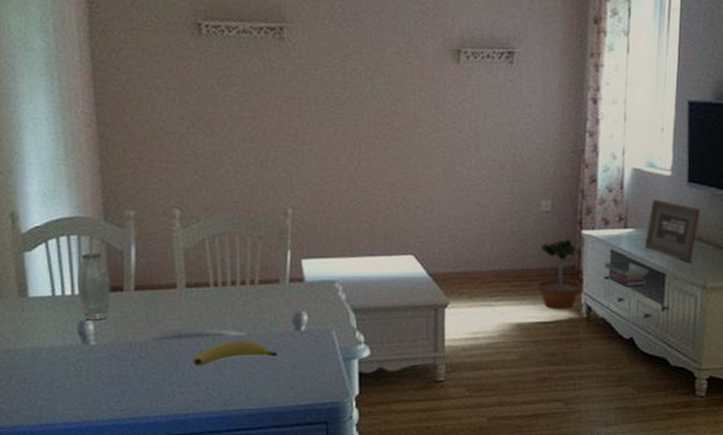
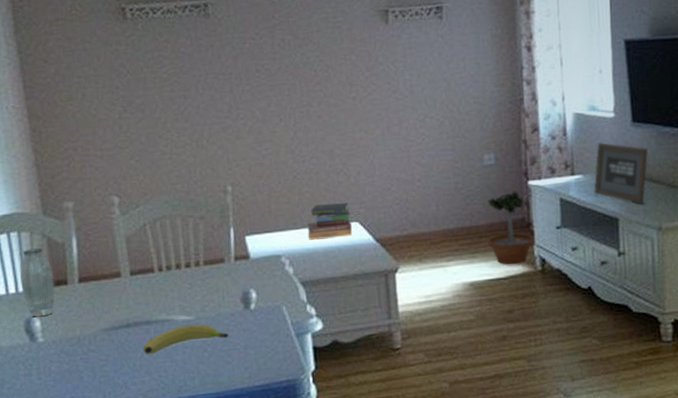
books: none [363,235,406,269] -> present [307,203,352,240]
books: present [604,261,648,287] -> none [554,208,600,235]

